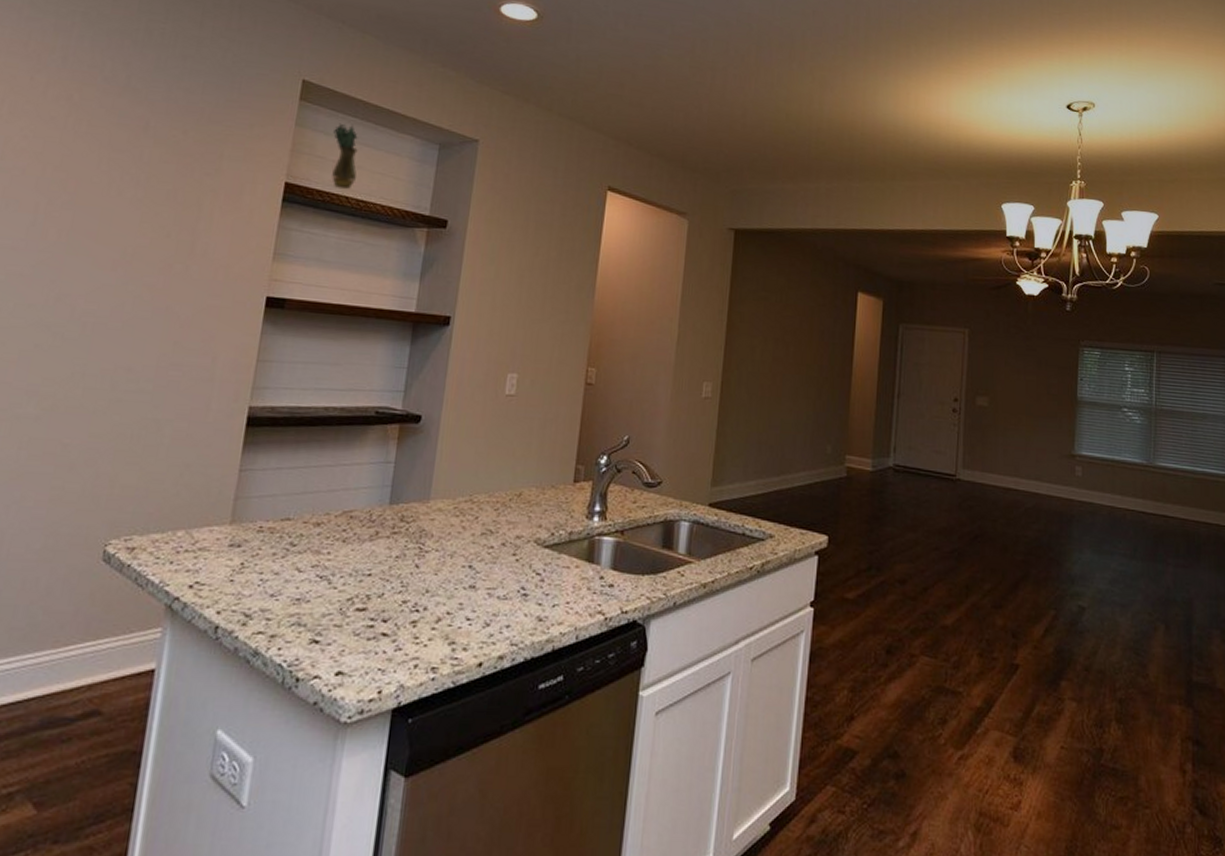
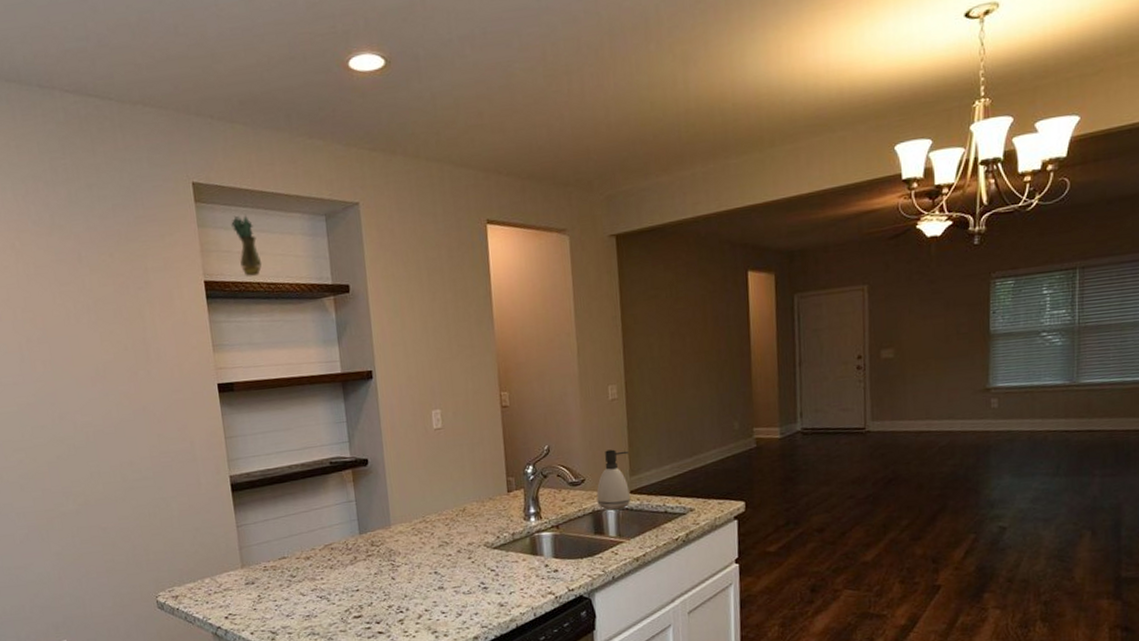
soap dispenser: none [671,452,714,523] -> present [596,449,630,510]

